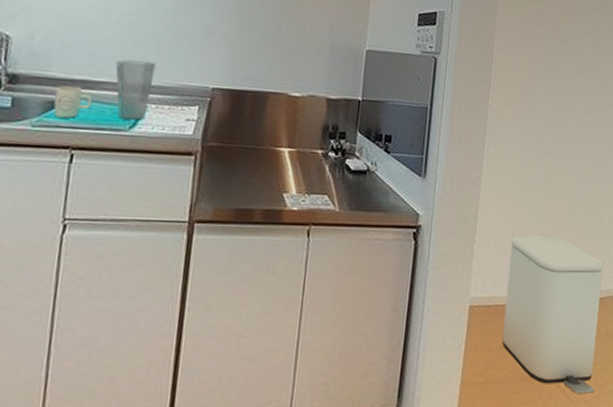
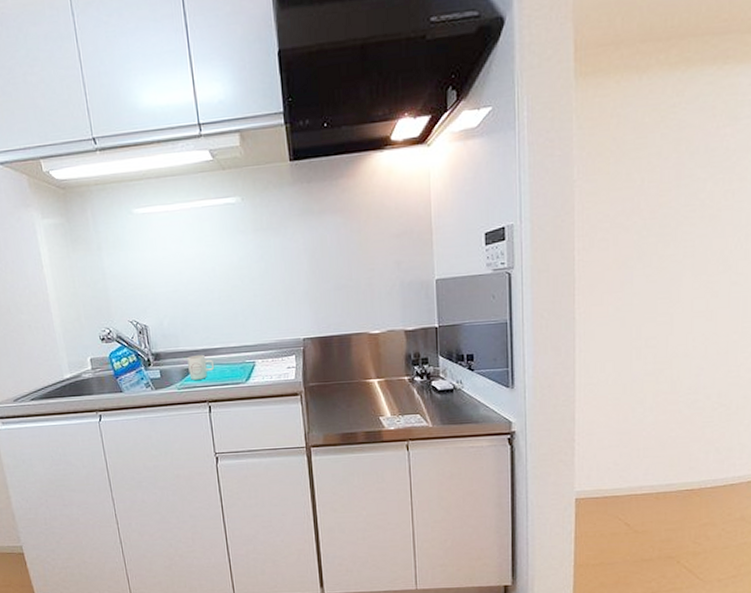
cup: present [115,59,156,120] -> none [225,325,256,375]
pedal bin: present [502,234,603,394] -> none [614,428,732,574]

